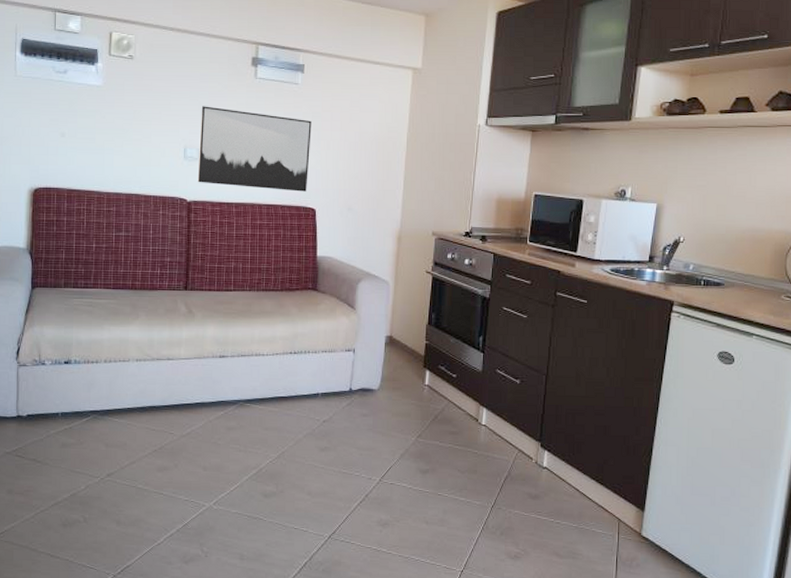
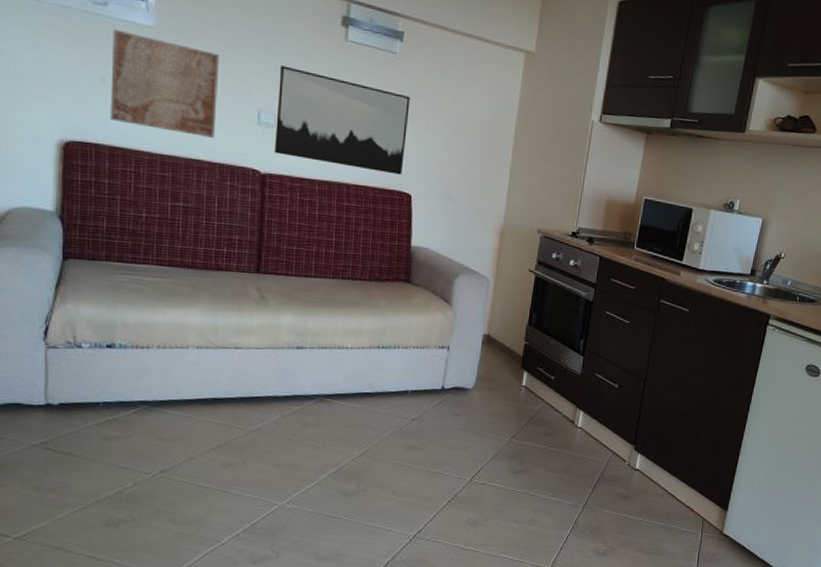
wall art: none [68,91,153,175] -> present [110,29,220,139]

